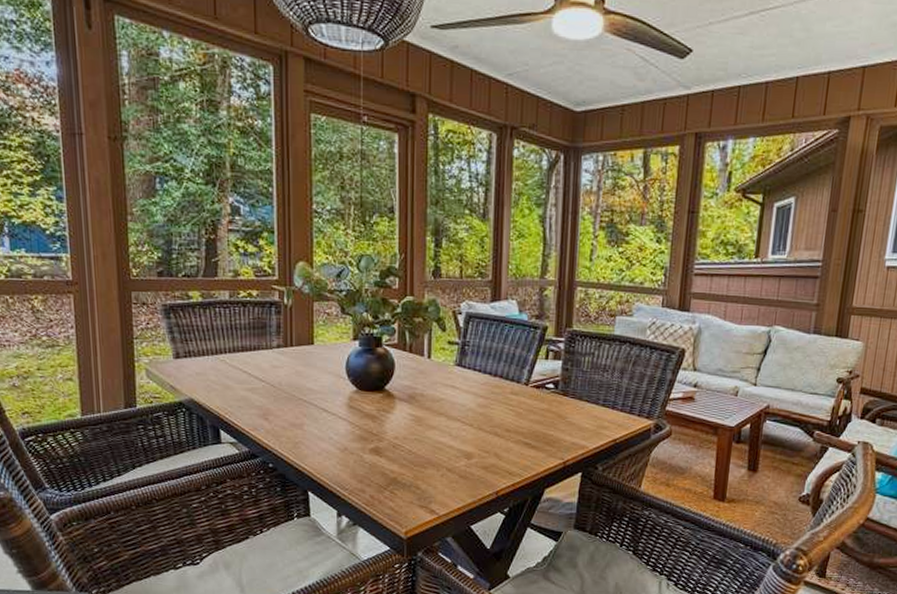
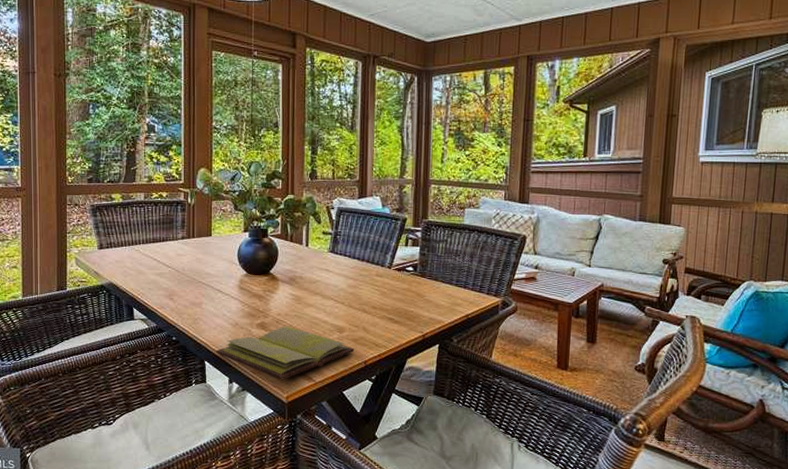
diary: none [322,451,485,513] -> present [216,326,355,380]

